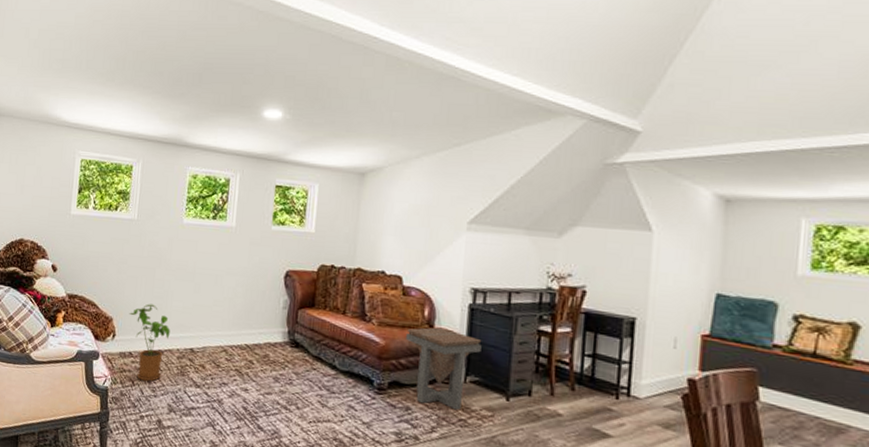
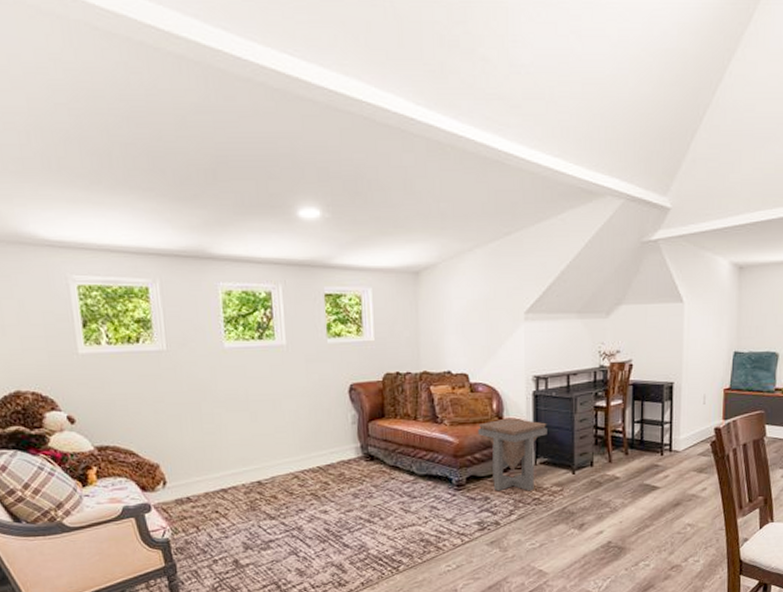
house plant: present [129,303,170,382] -> none [178,442,231,524]

